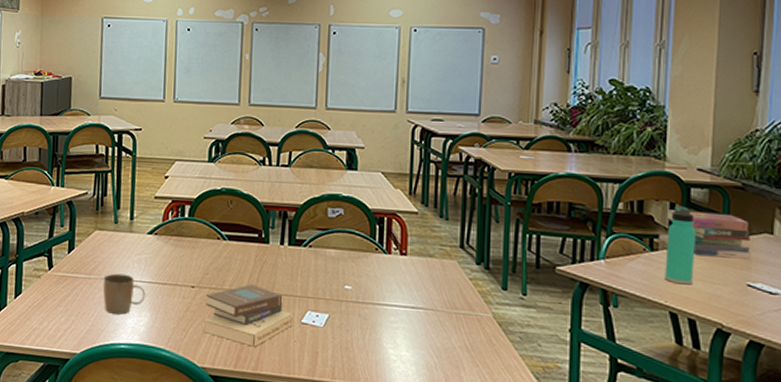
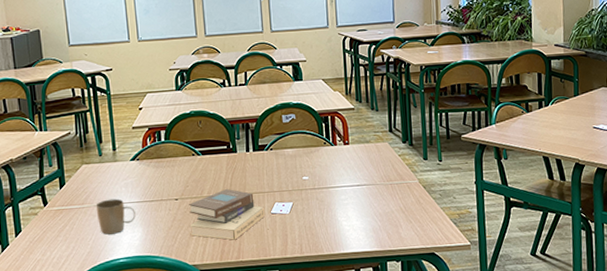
books: present [658,209,751,260] -> none [531,76,594,110]
thermos bottle: present [665,206,697,285] -> none [537,75,557,135]

